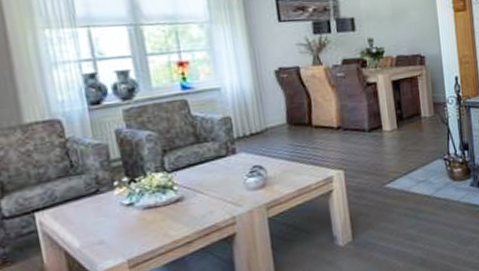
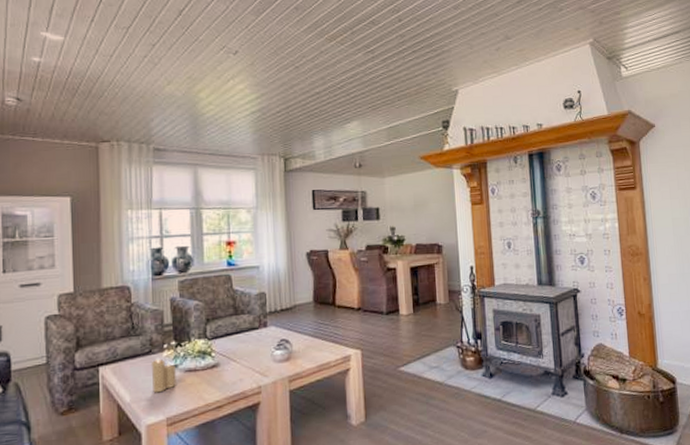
candle: none [100,196,135,236] -> present [151,357,176,393]

